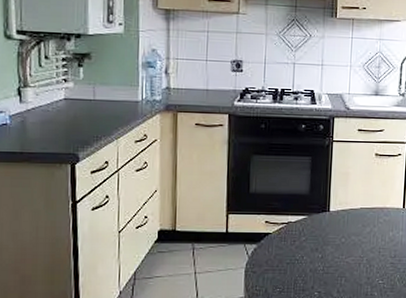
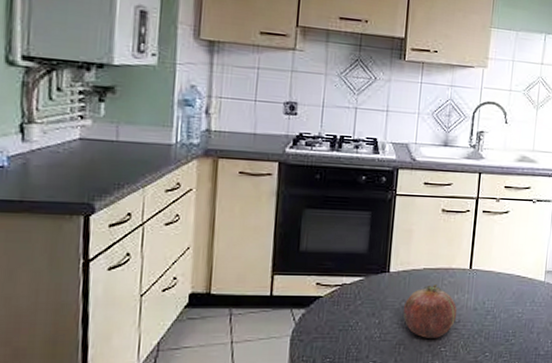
fruit: none [343,223,393,271] -> present [402,285,458,338]

